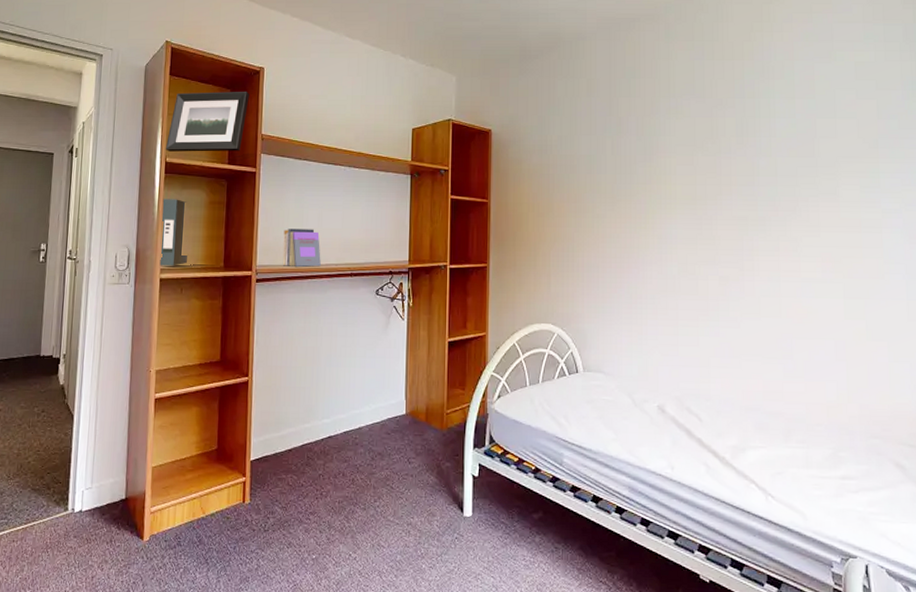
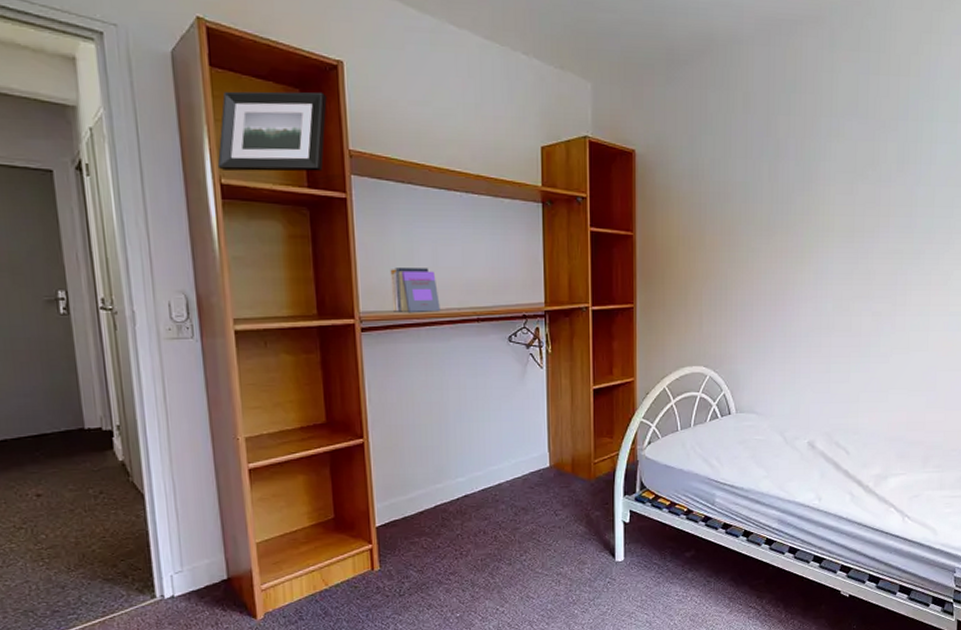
binder: present [159,199,187,266] -> none [224,231,268,315]

